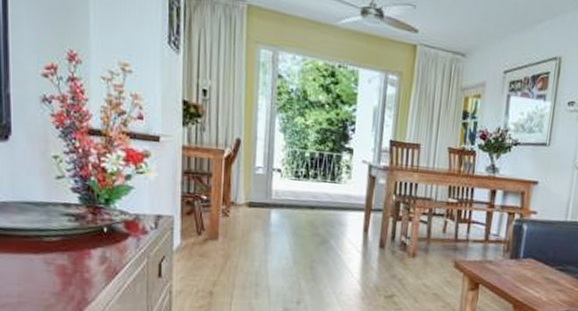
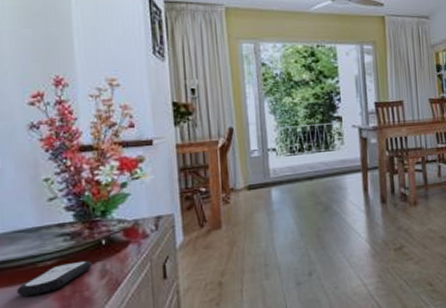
remote control: none [24,243,93,267] -> present [17,260,92,296]

